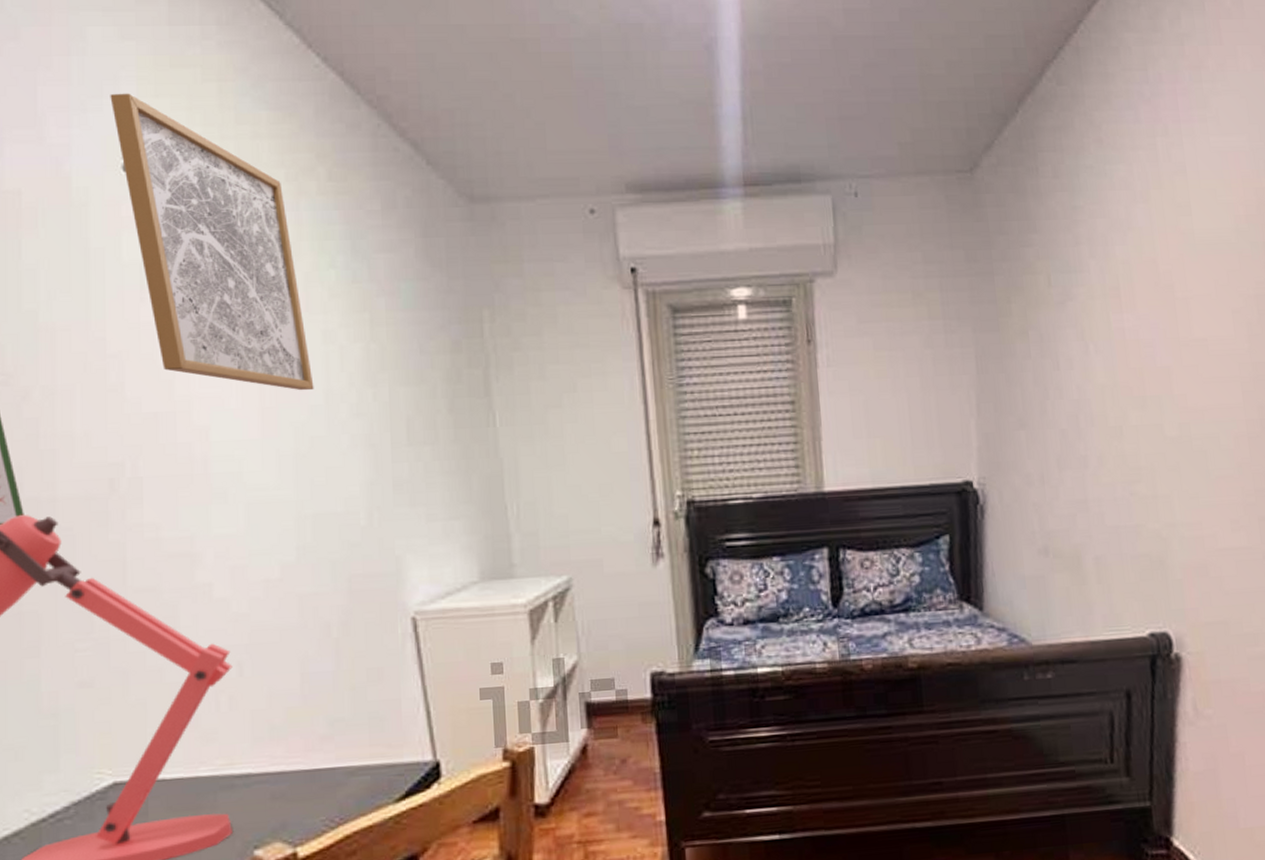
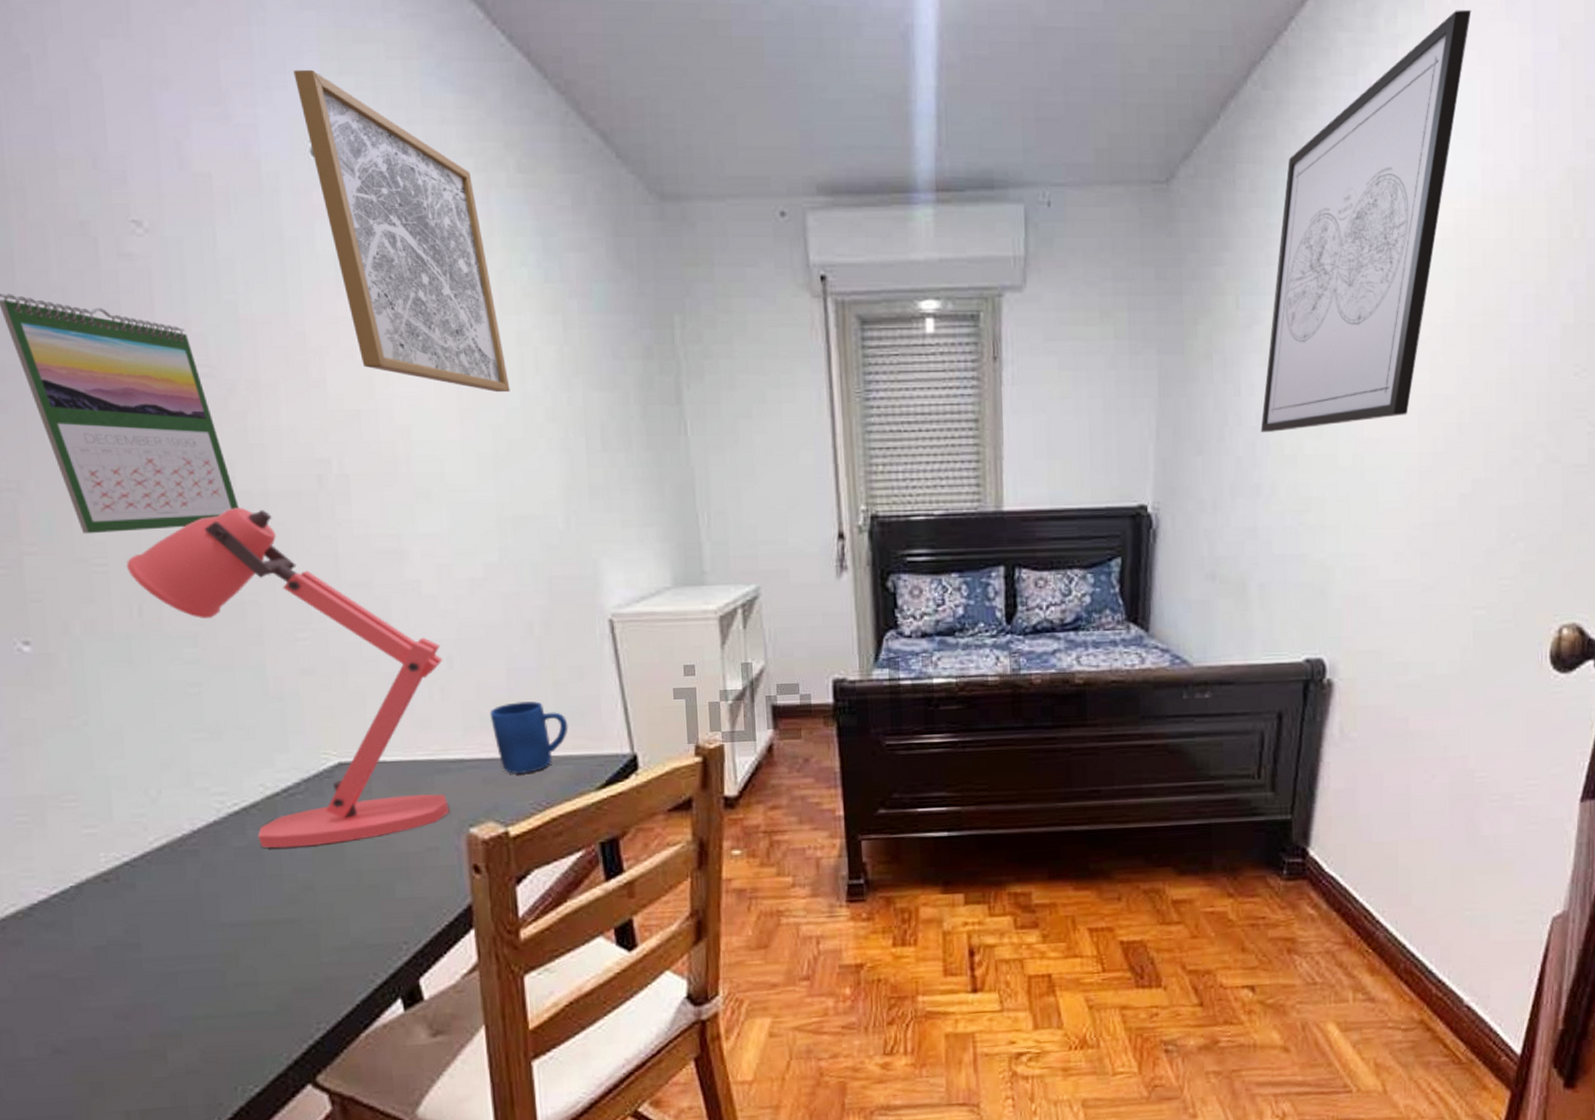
mug: none [280,707,366,788] -> present [489,701,568,775]
wall art: none [1082,11,1251,405] -> present [1261,10,1471,432]

